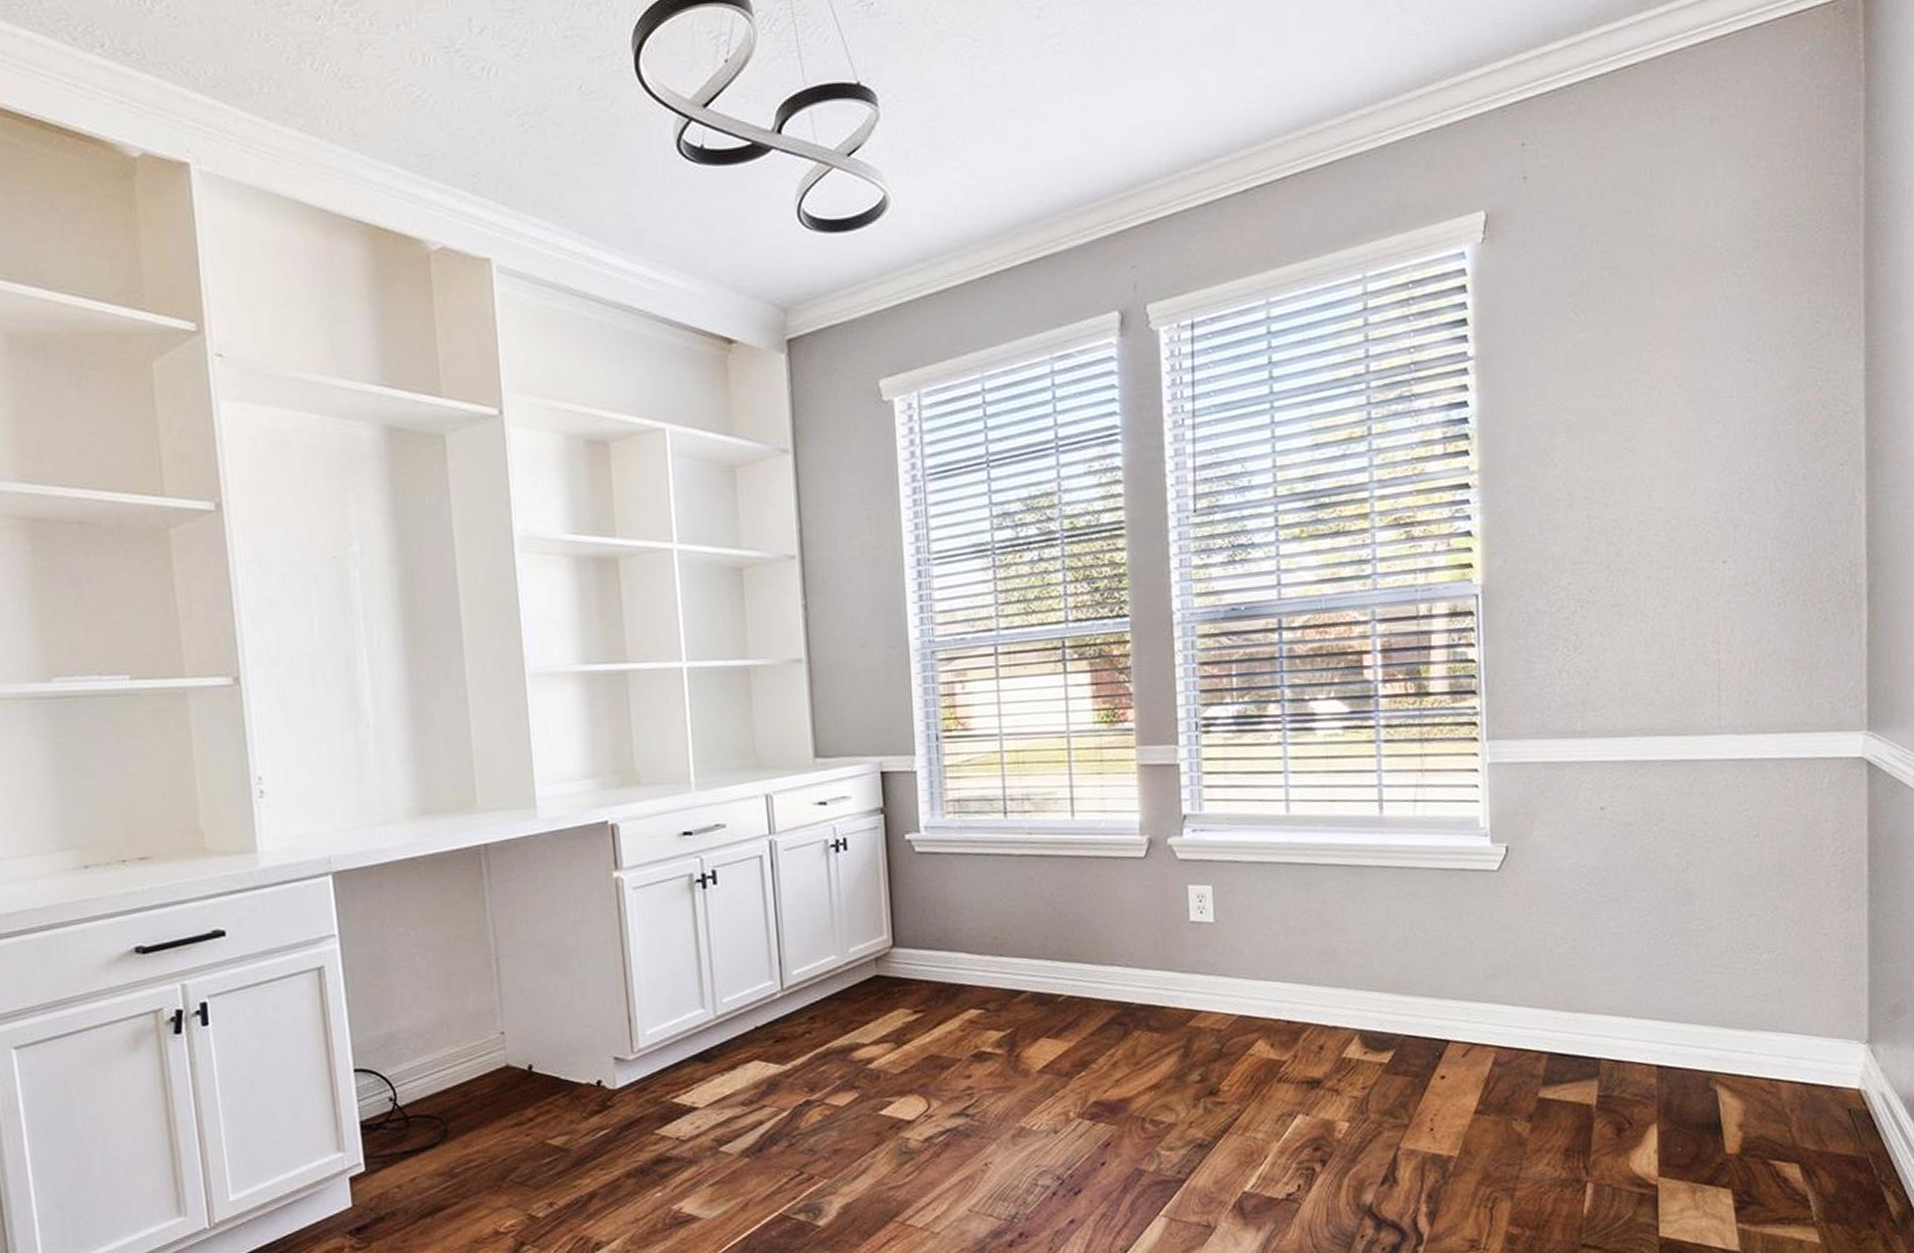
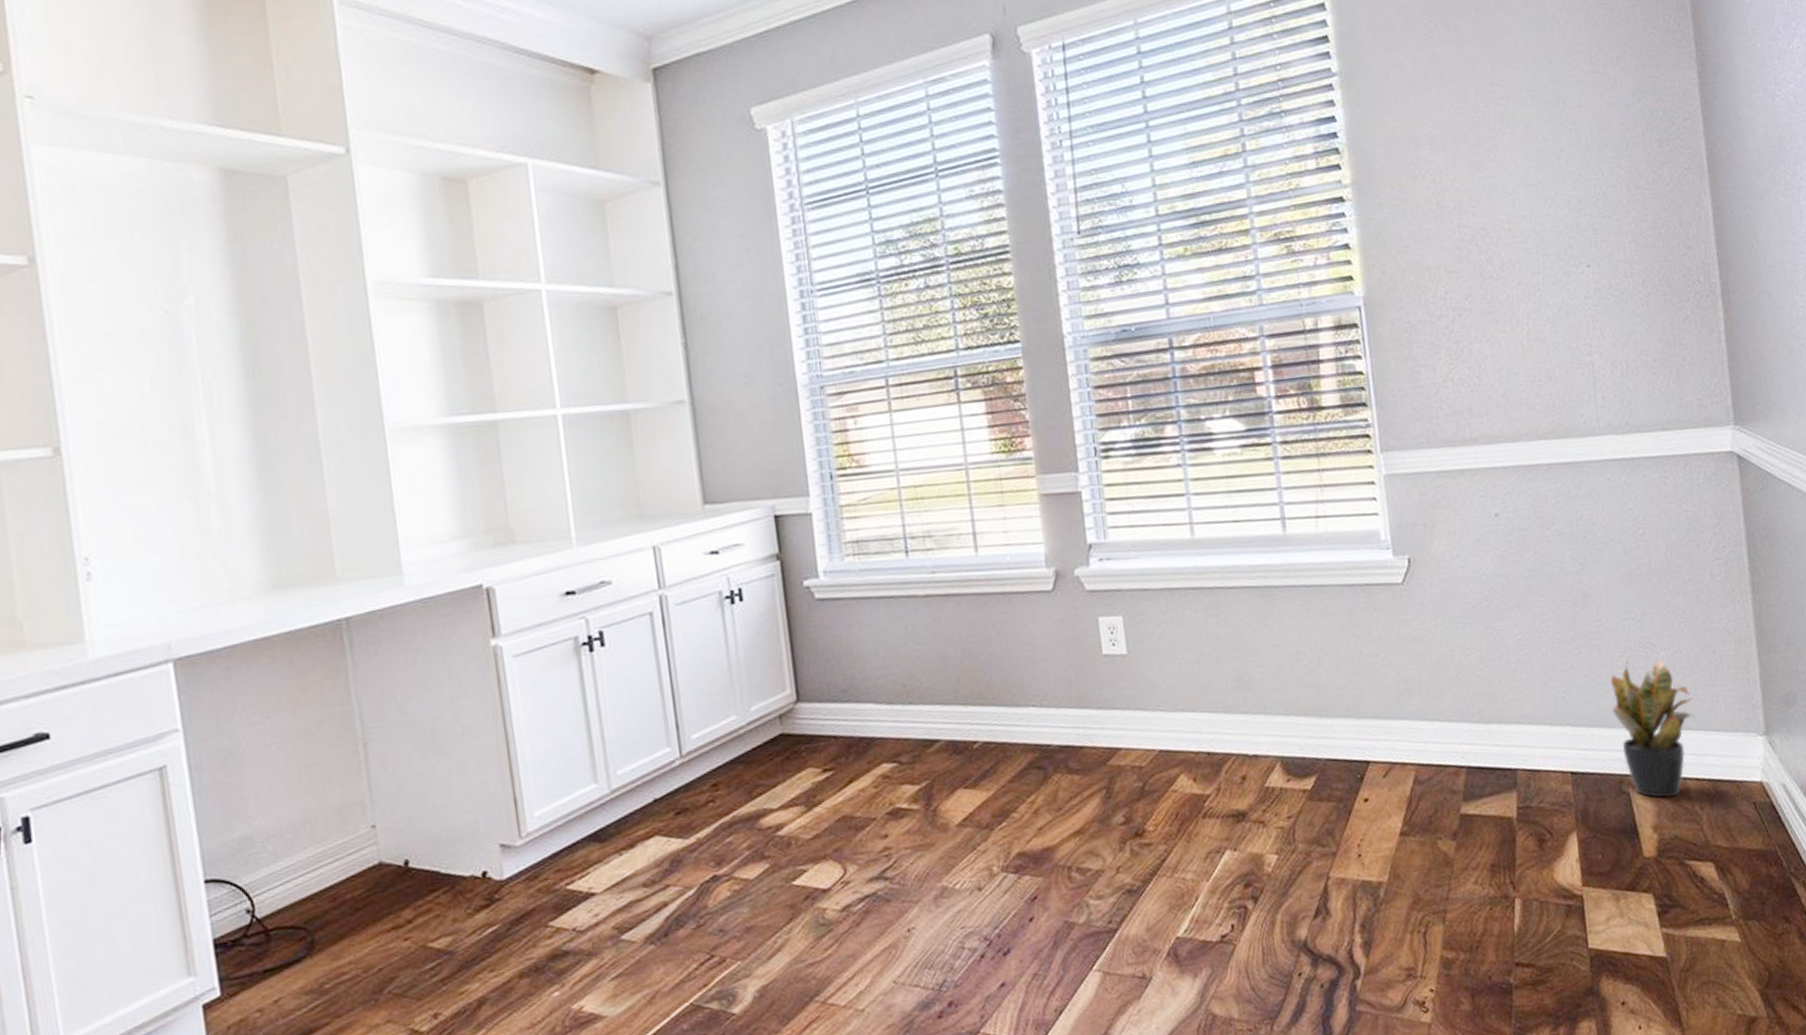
potted plant: none [1707,957,1794,1097] -> present [1611,657,1695,798]

